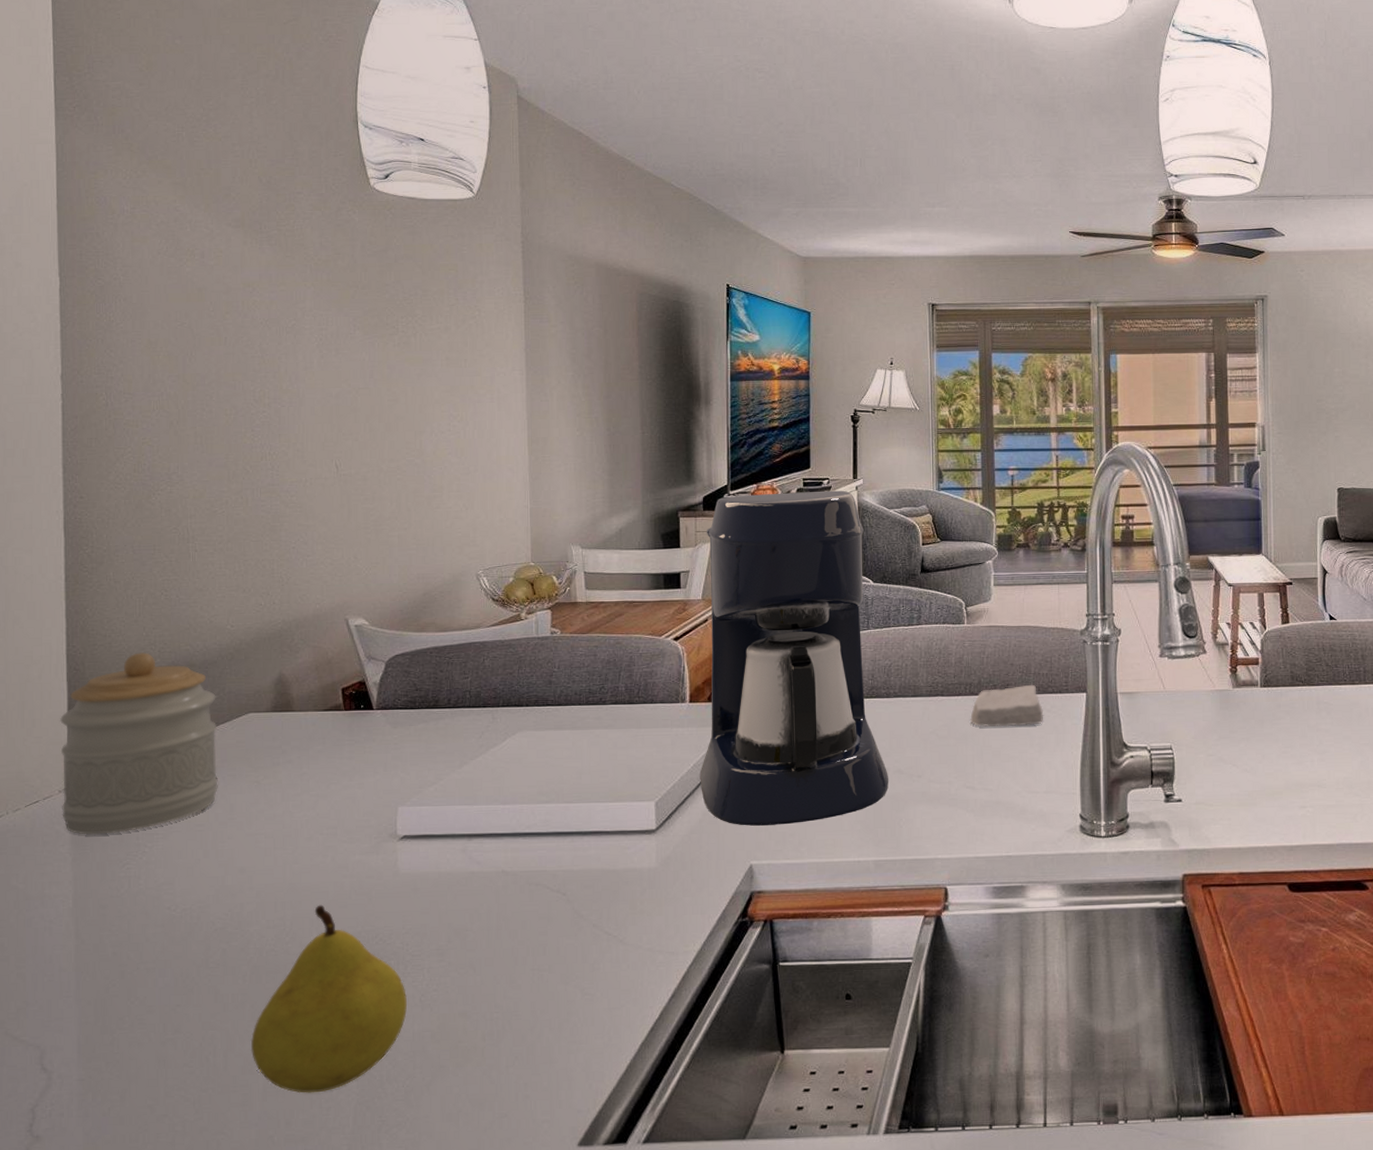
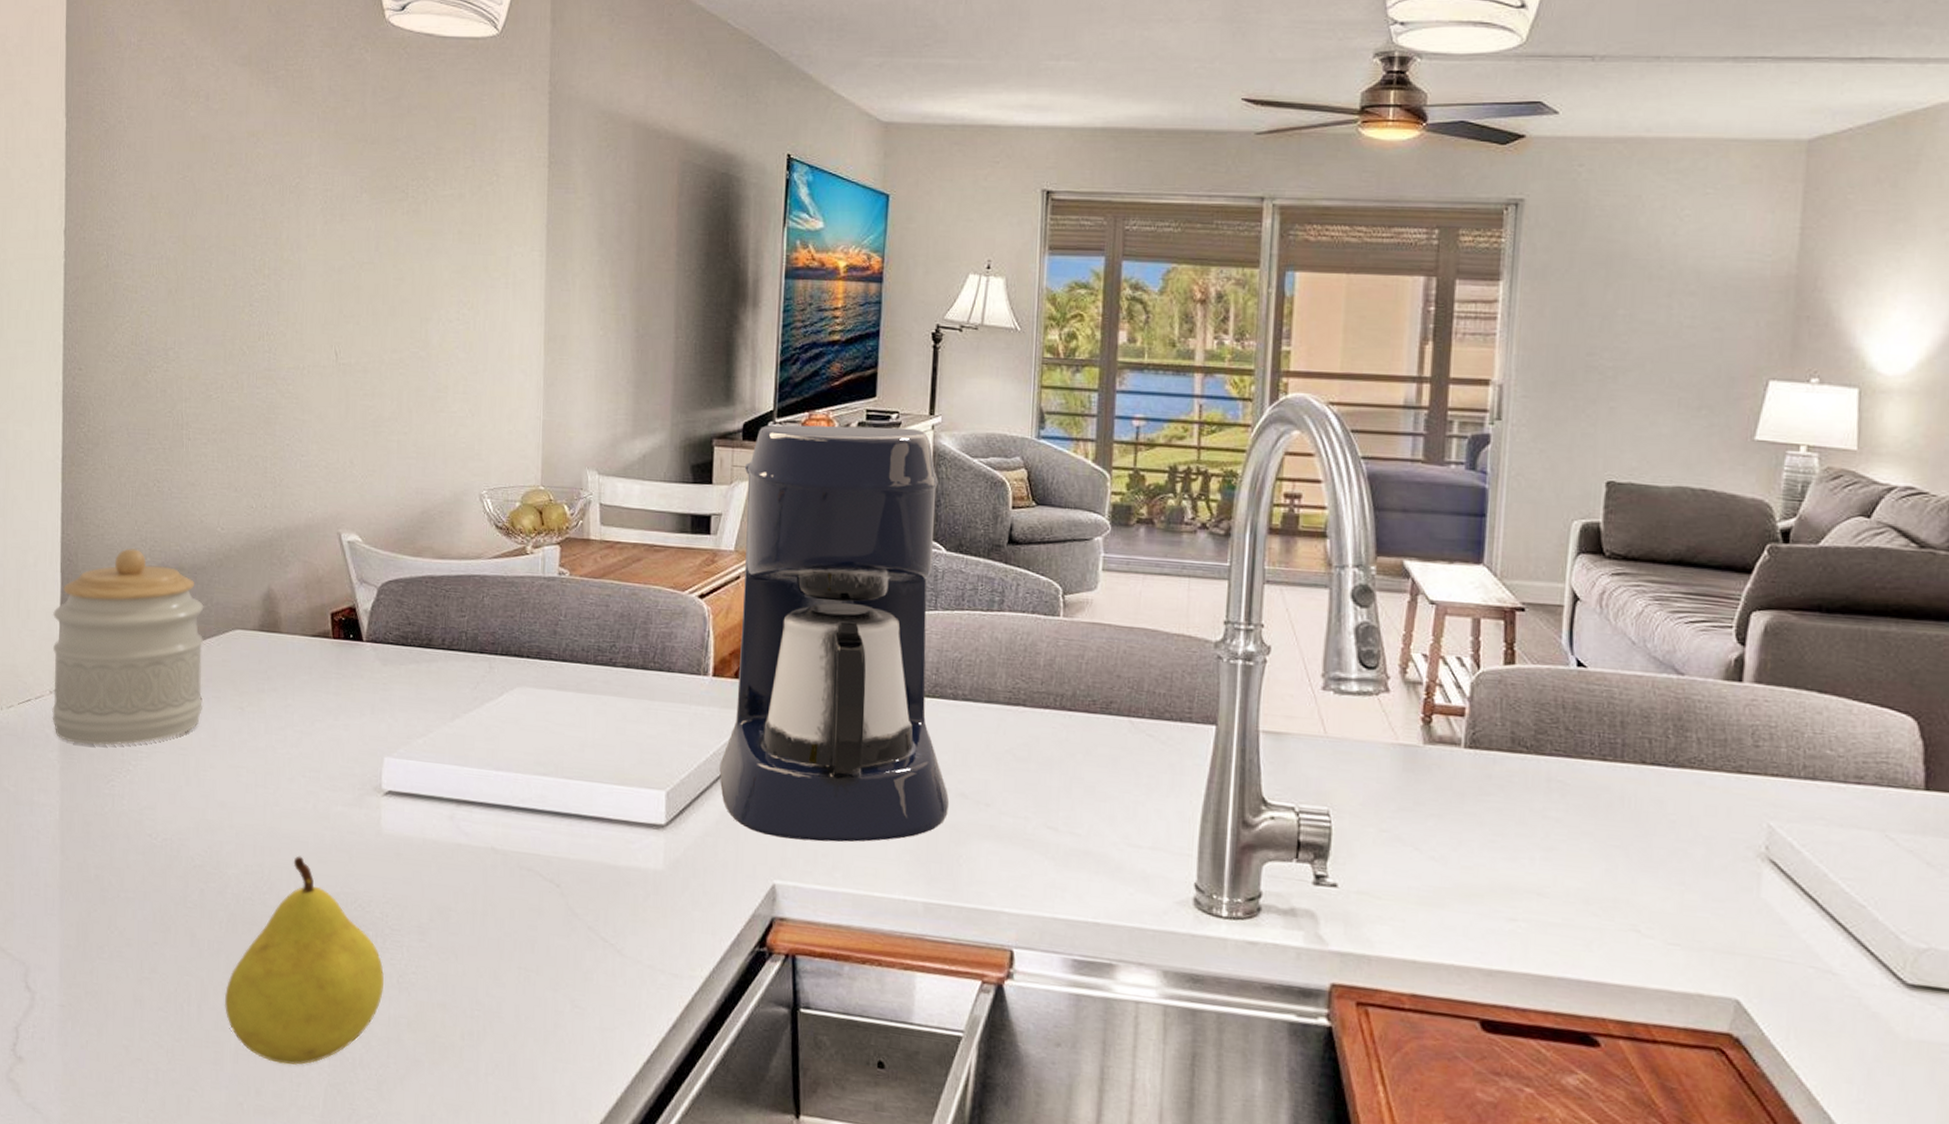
soap bar: present [970,684,1044,727] -> none [1058,704,1157,759]

